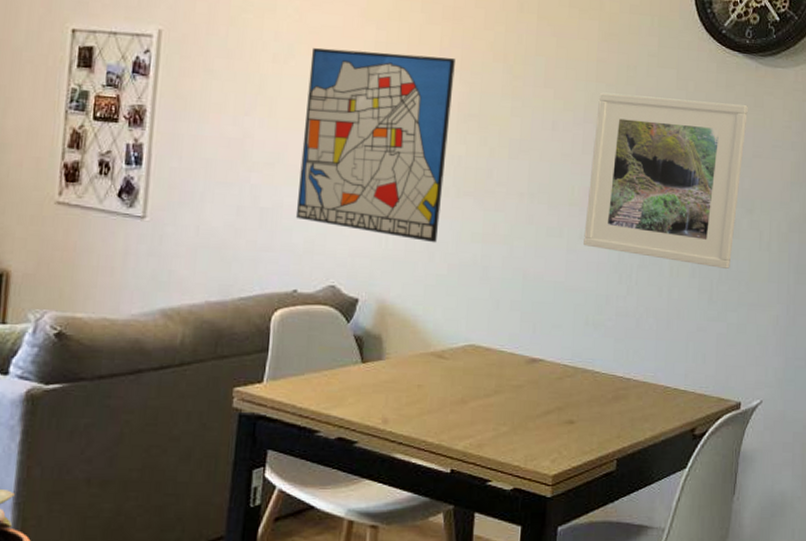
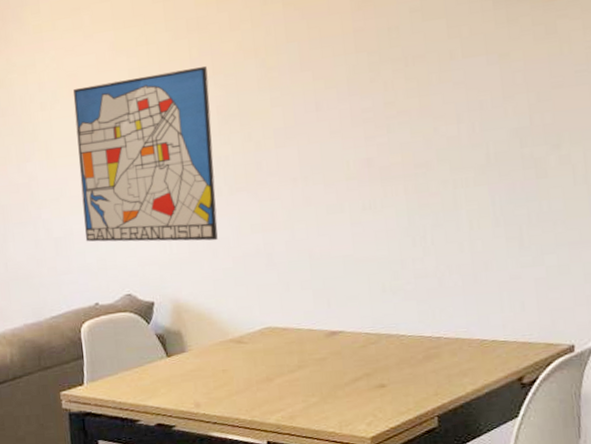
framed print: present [583,92,748,269] -> none [361,35,541,217]

